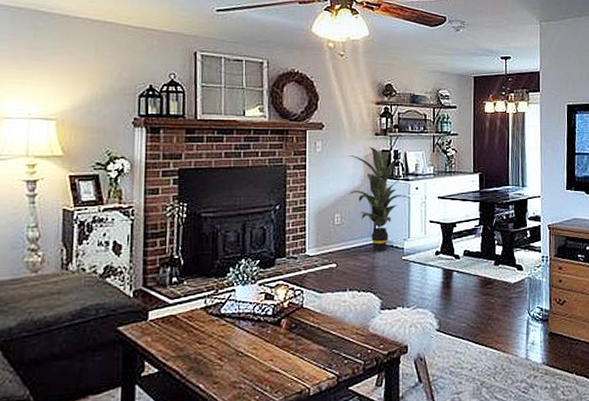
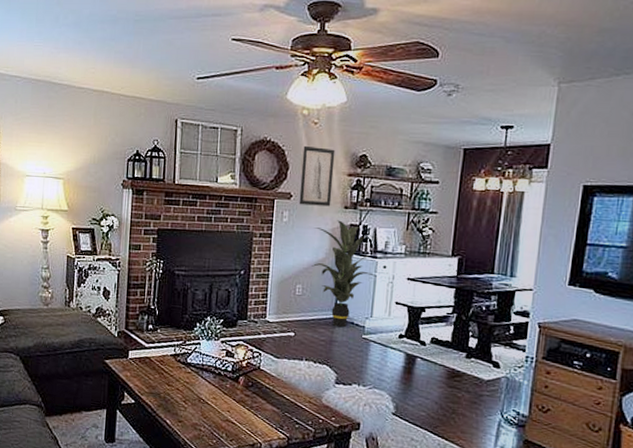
wall art: none [331,76,363,134] -> present [299,145,335,207]

